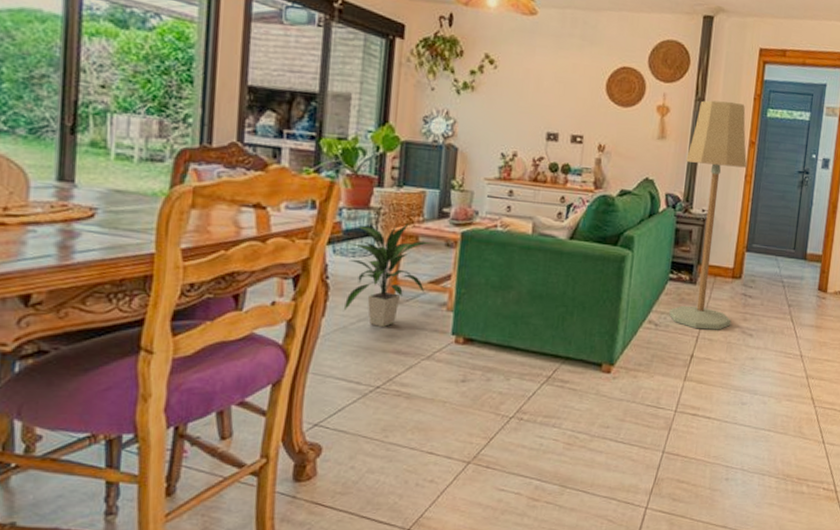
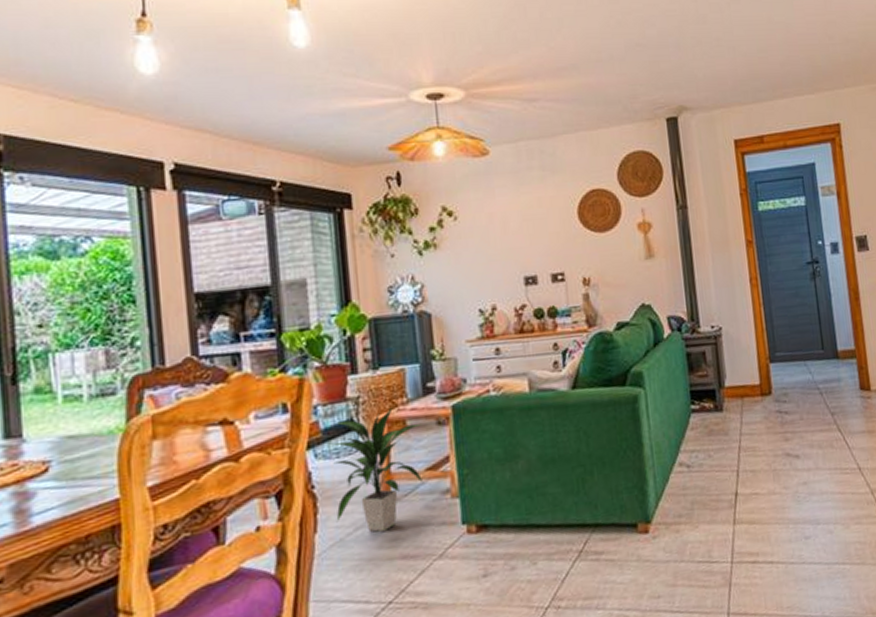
floor lamp: present [669,100,747,330] -> none [681,202,771,462]

